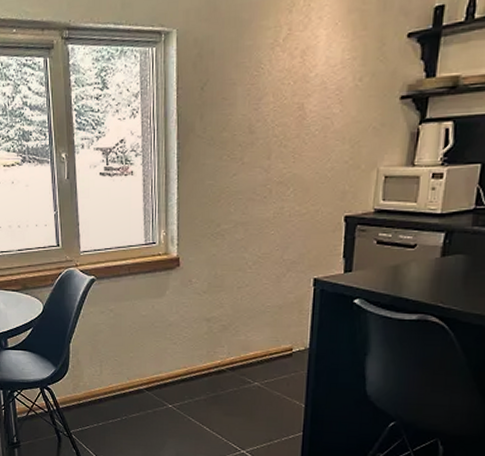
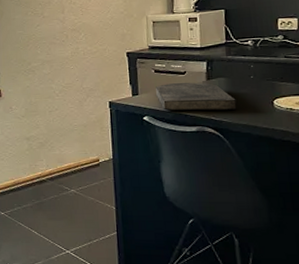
cutting board: none [374,259,473,295] -> present [156,82,237,111]

